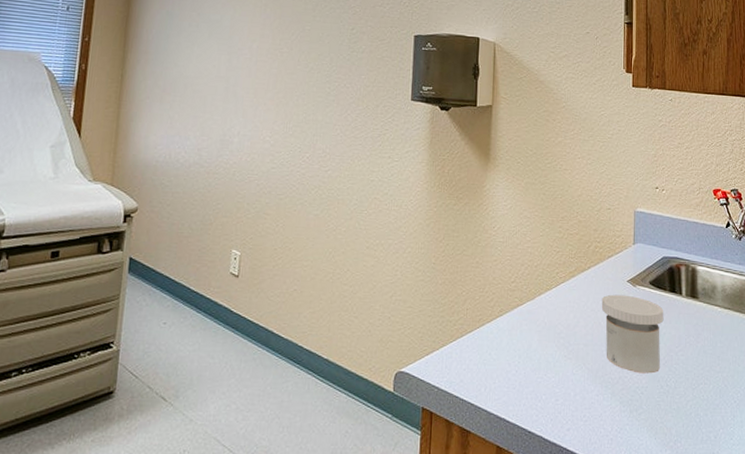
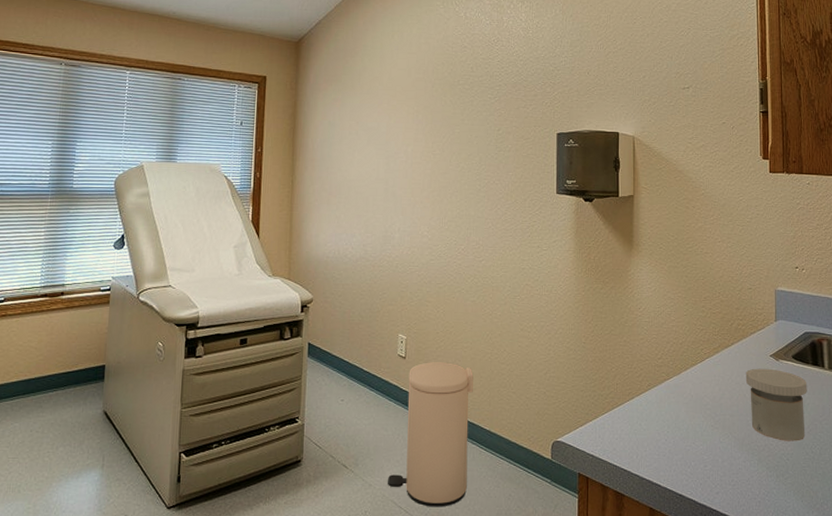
pedal bin: none [210,280,313,446] -> present [387,361,474,507]

